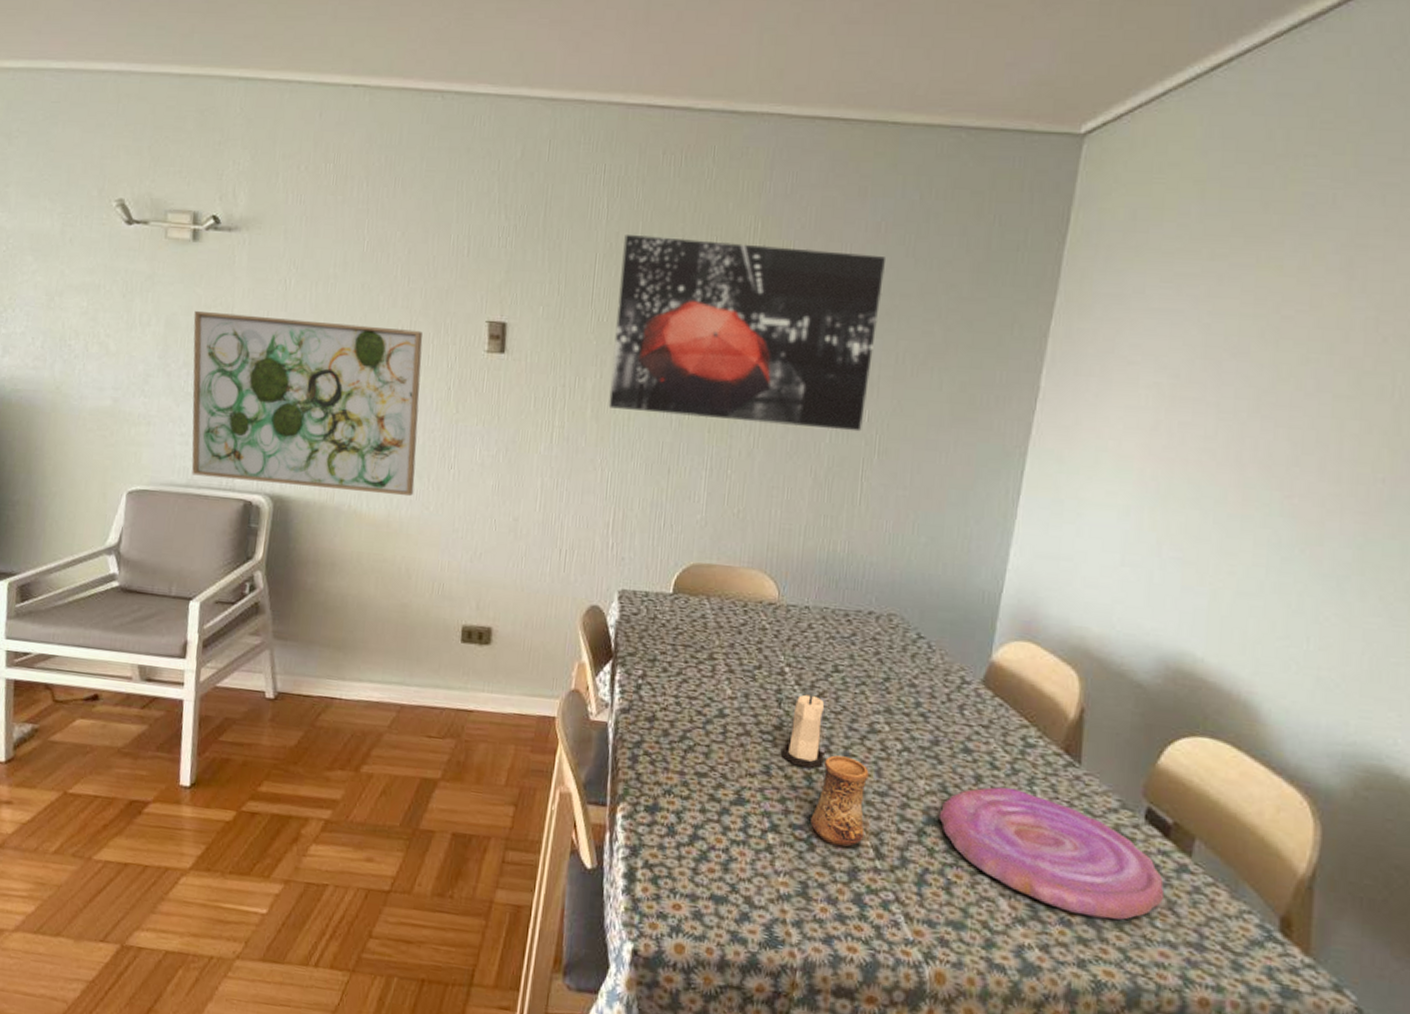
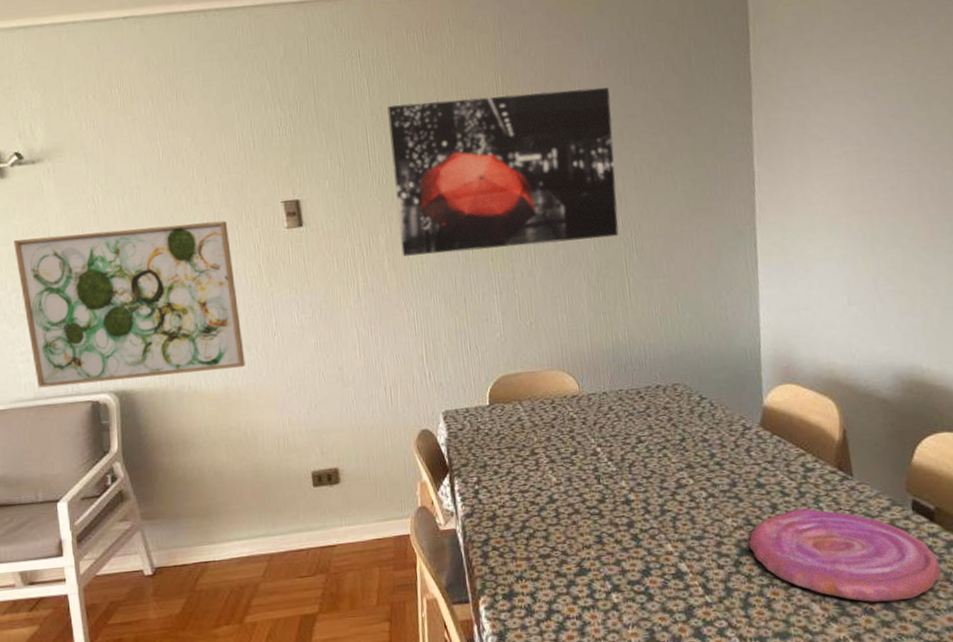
candle: present [783,693,825,769] -> none [609,465,646,531]
cup: present [810,755,869,848] -> none [644,513,692,592]

